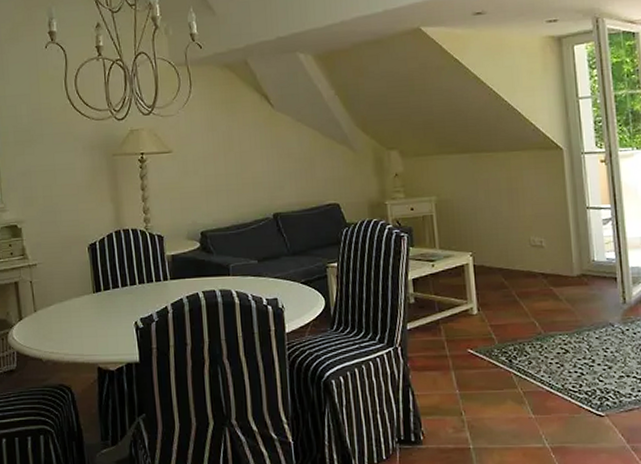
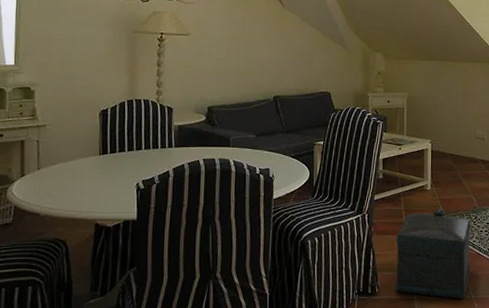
ottoman: none [439,337,541,449] -> present [395,209,471,300]

